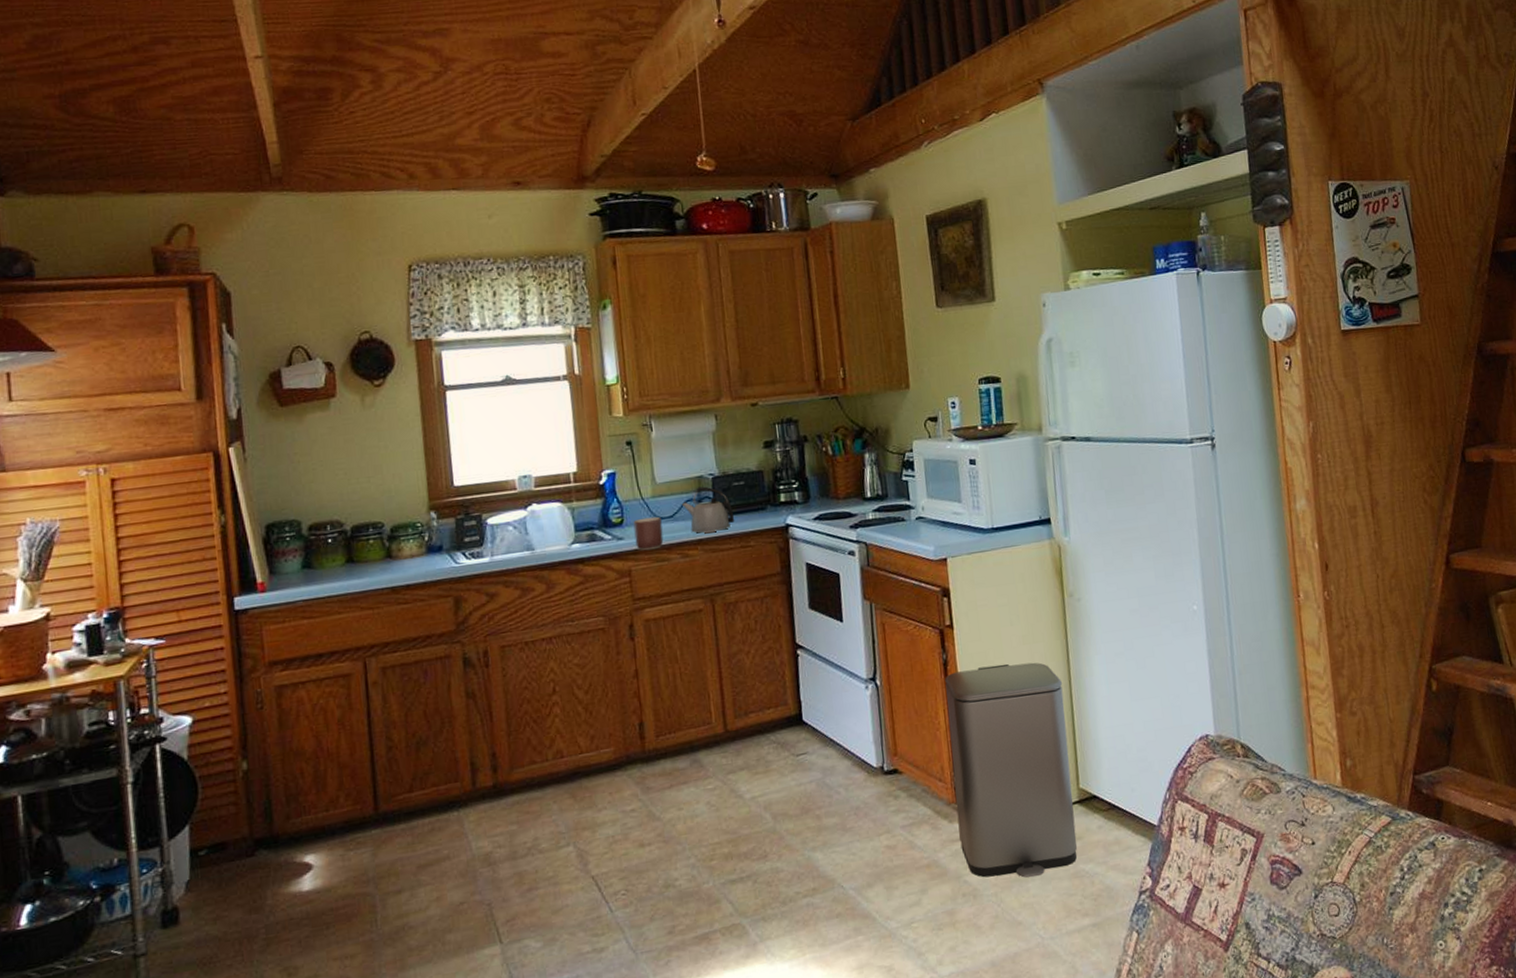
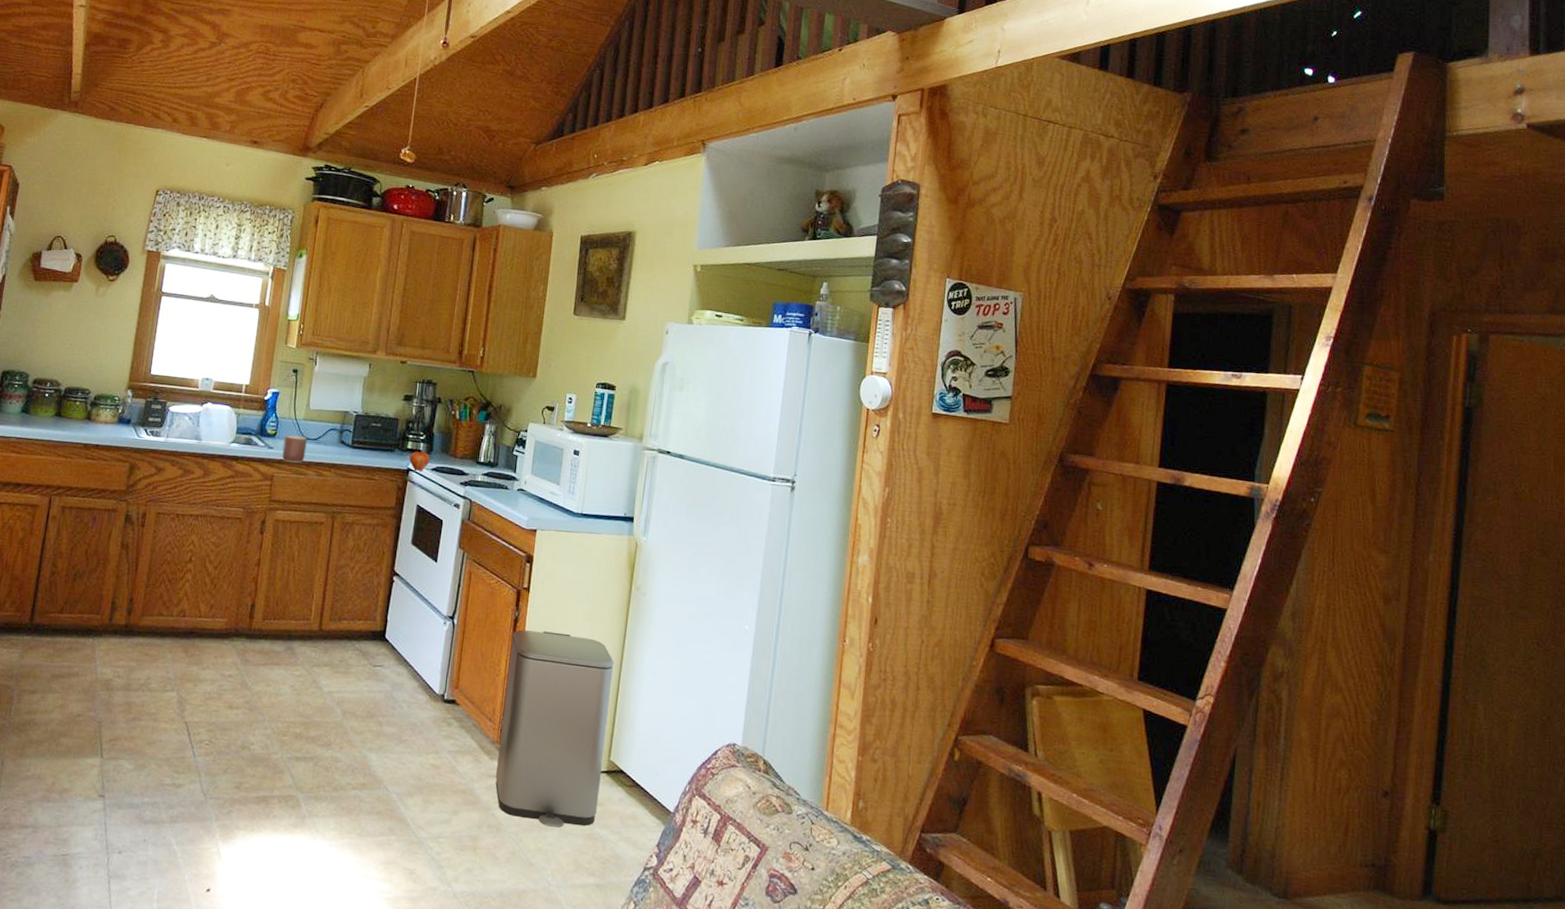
kettle: present [681,486,735,534] -> none [326,420,367,461]
fruit: none [784,499,810,525] -> present [409,450,430,471]

